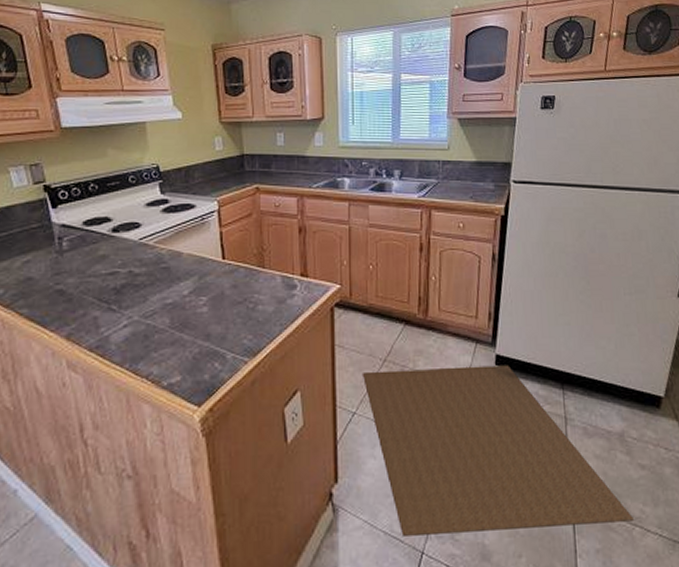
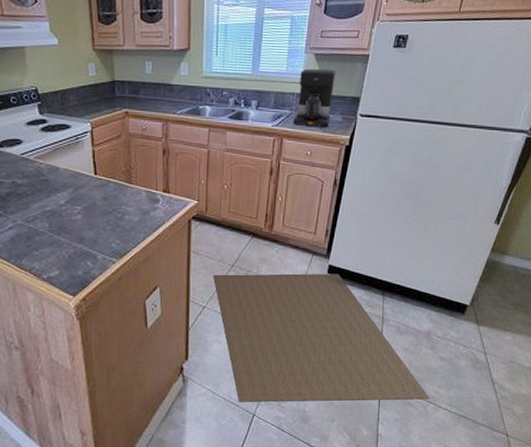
coffee maker: none [441,134,483,197] -> present [293,68,336,128]

